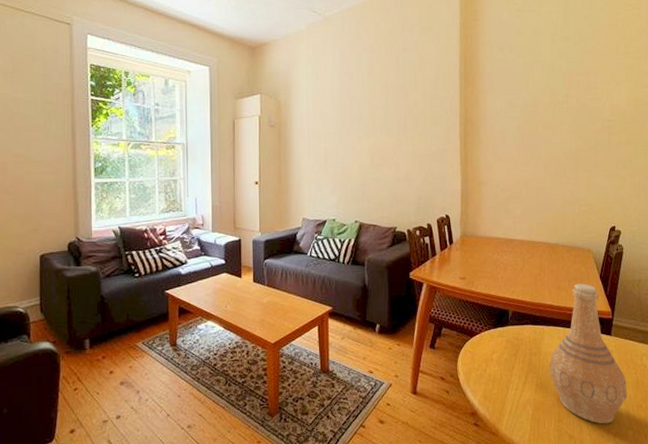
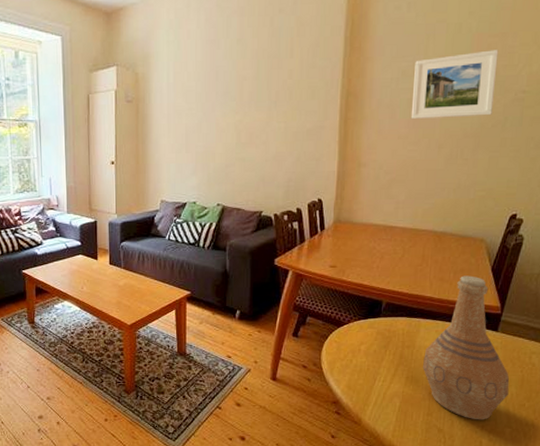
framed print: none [519,86,586,144] -> present [410,50,499,120]

